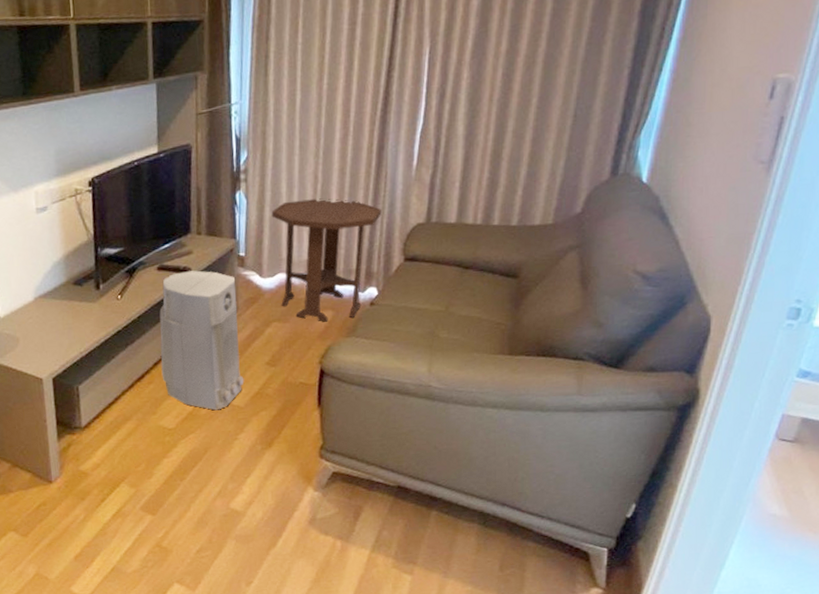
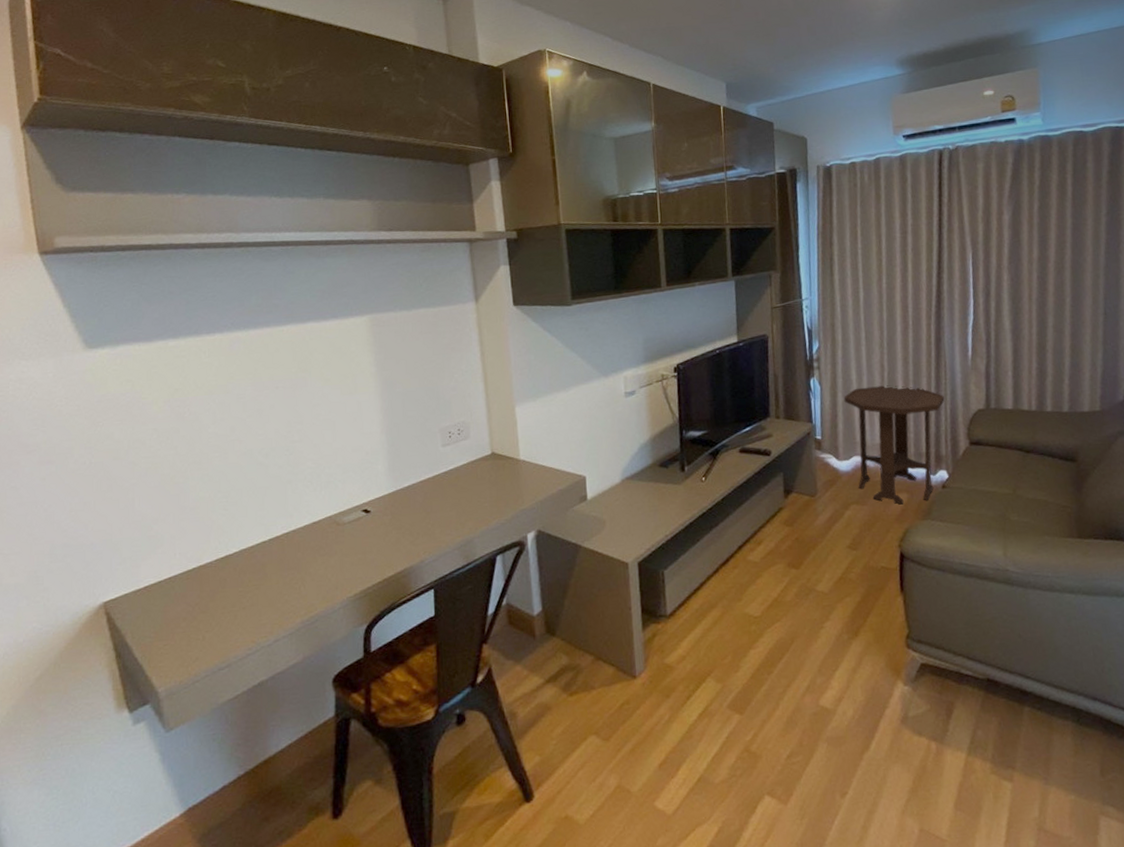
air purifier: present [159,270,244,411] -> none [742,453,827,597]

